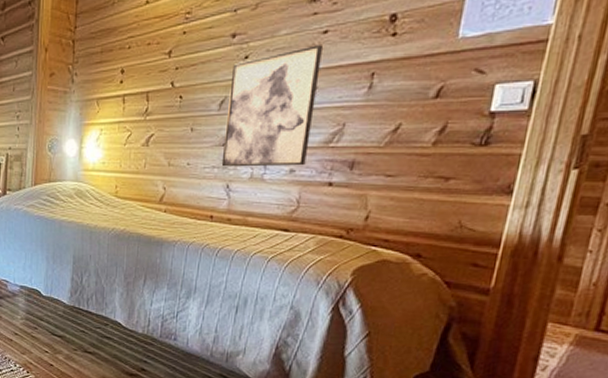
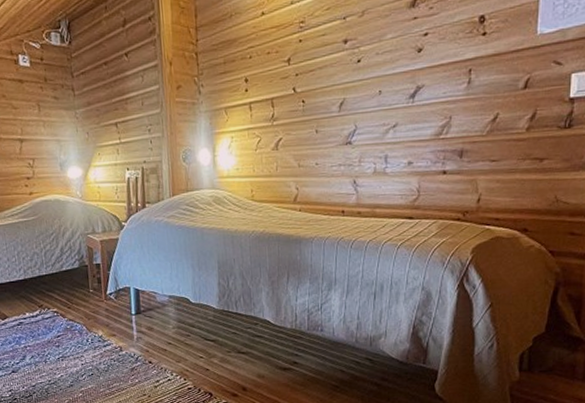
wall art: present [221,45,323,167] -> none [346,46,425,164]

